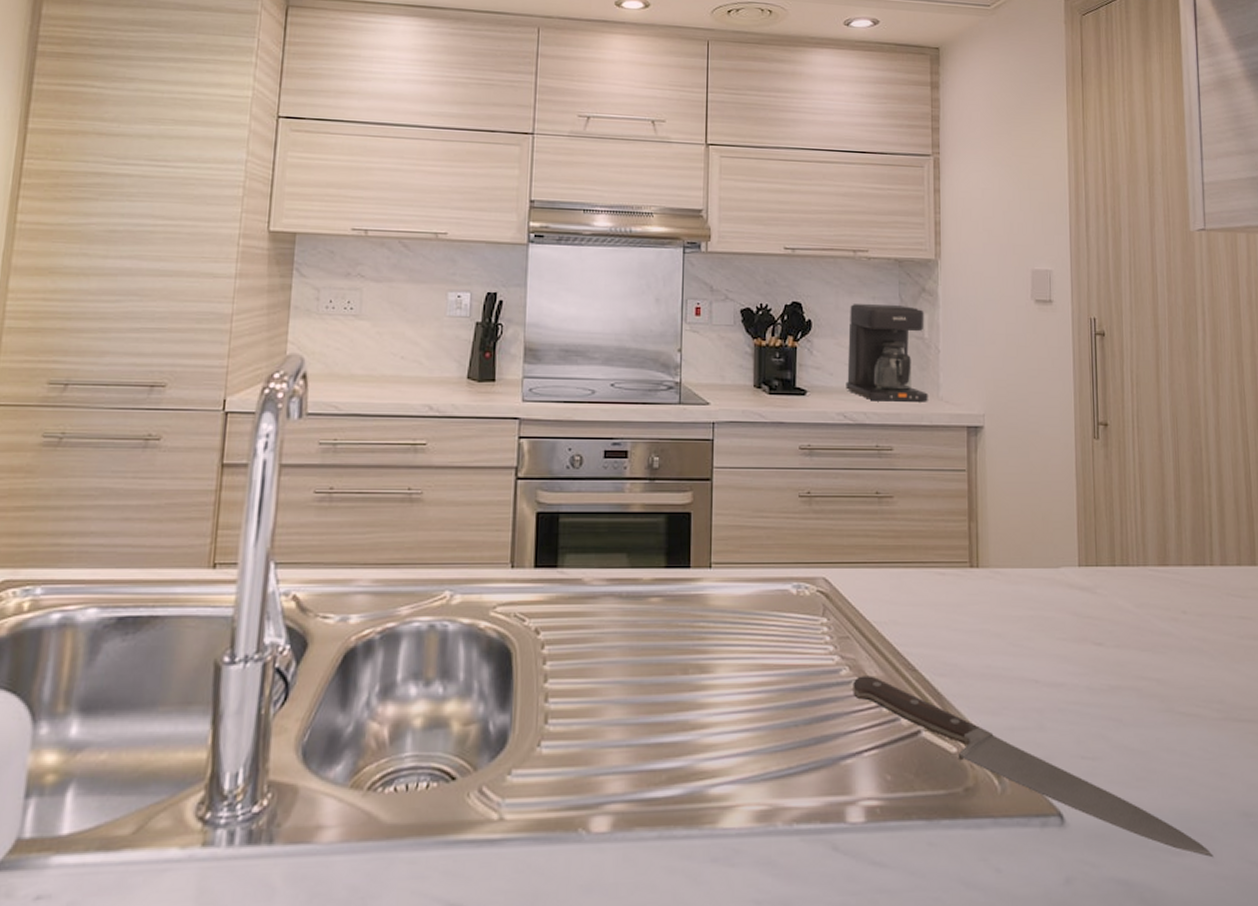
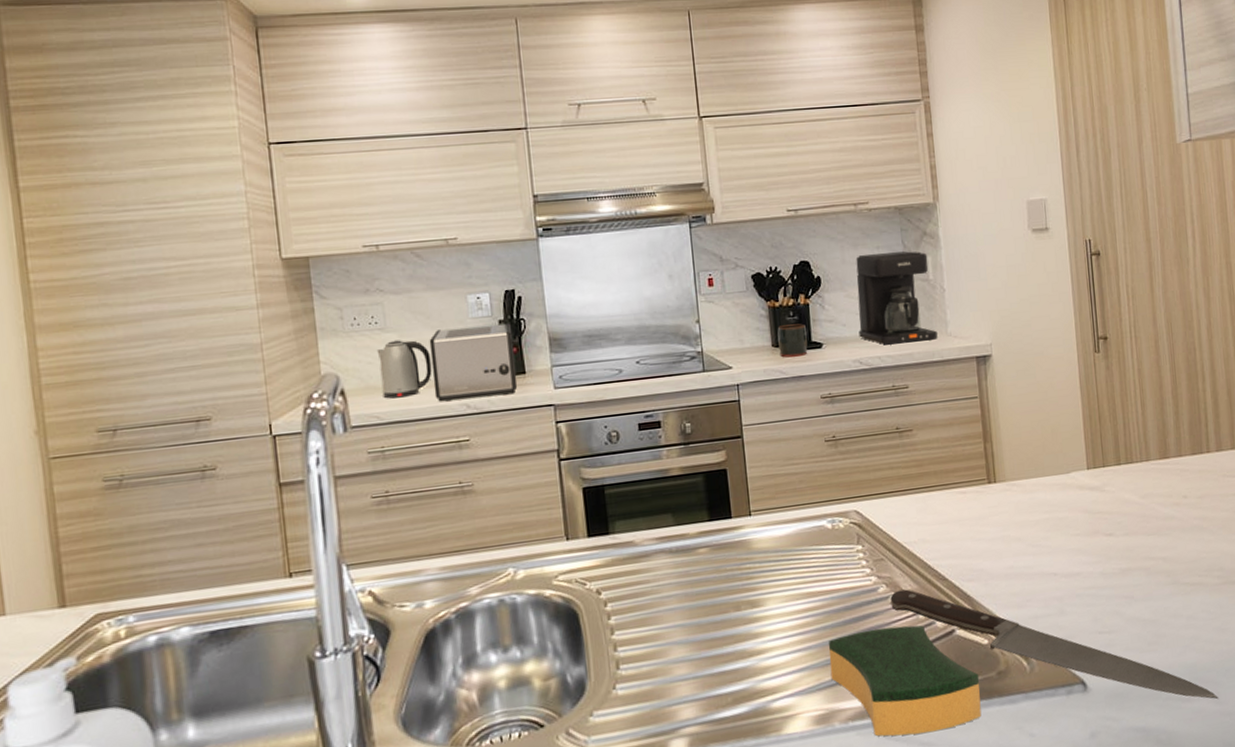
kettle: none [345,329,401,390] -> present [376,340,432,399]
toaster: none [398,324,494,401] -> present [429,323,520,402]
mug: none [761,366,791,401] -> present [777,323,808,358]
sponge: none [779,717,944,851] -> present [828,625,982,737]

